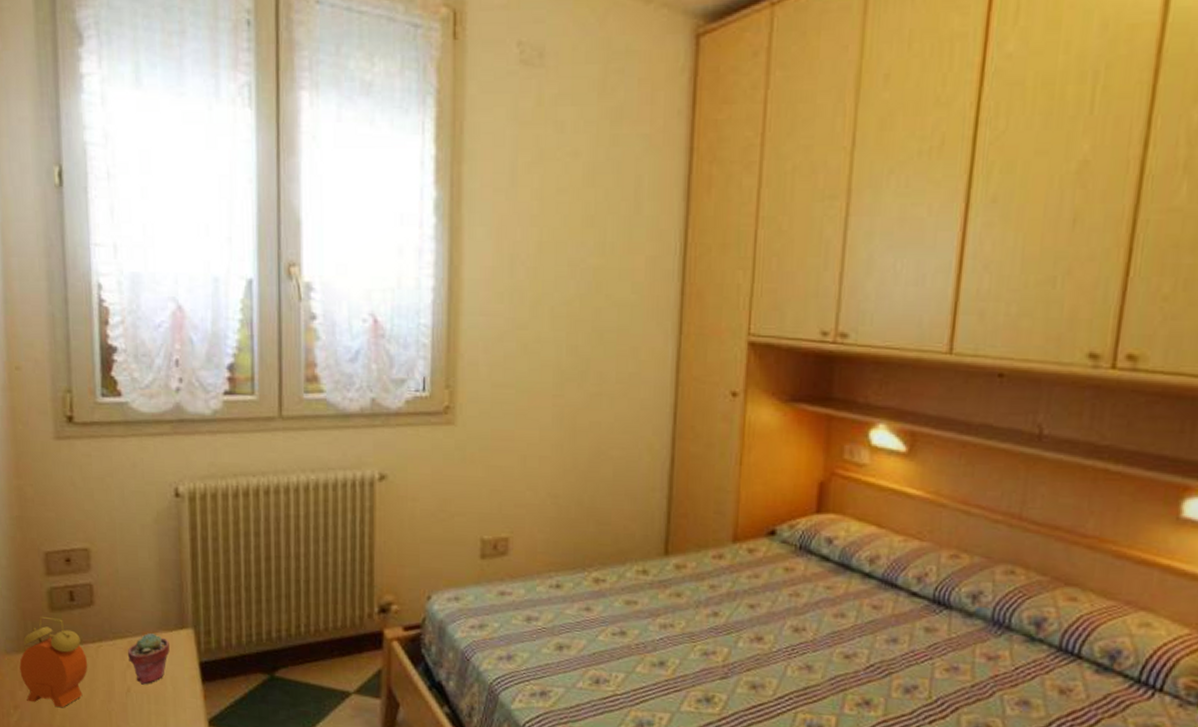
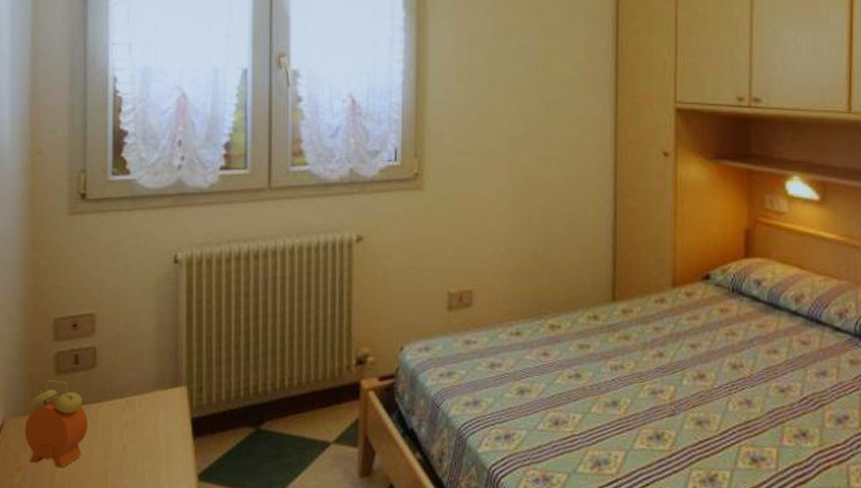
potted succulent: present [127,632,170,685] -> none [125,391,164,442]

